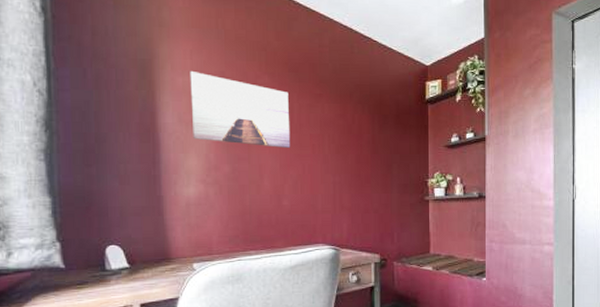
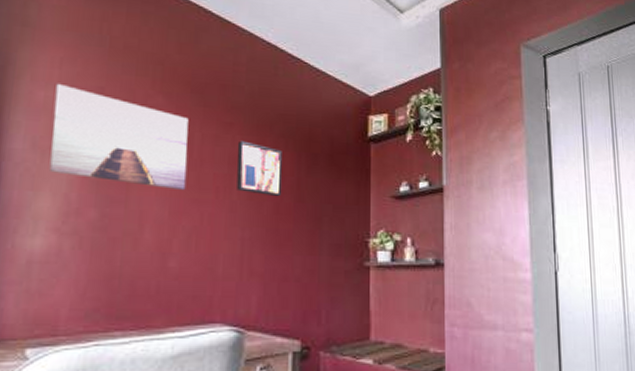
wall art: none [326,108,362,150] -> present [236,140,282,197]

